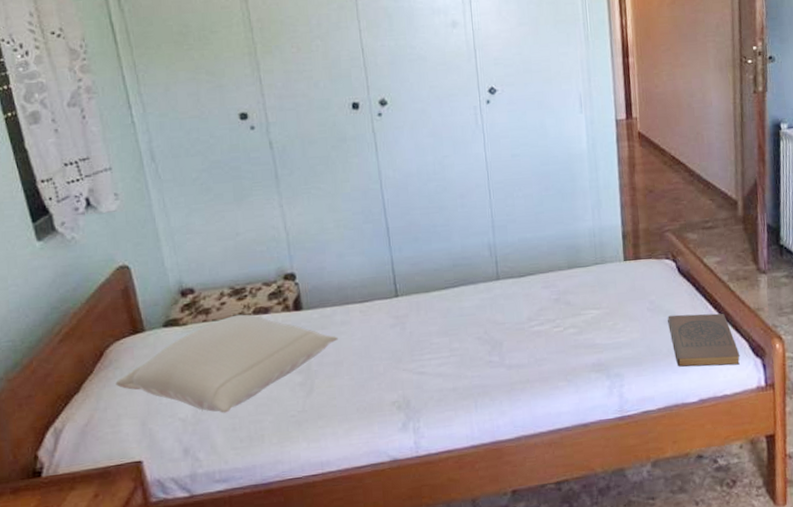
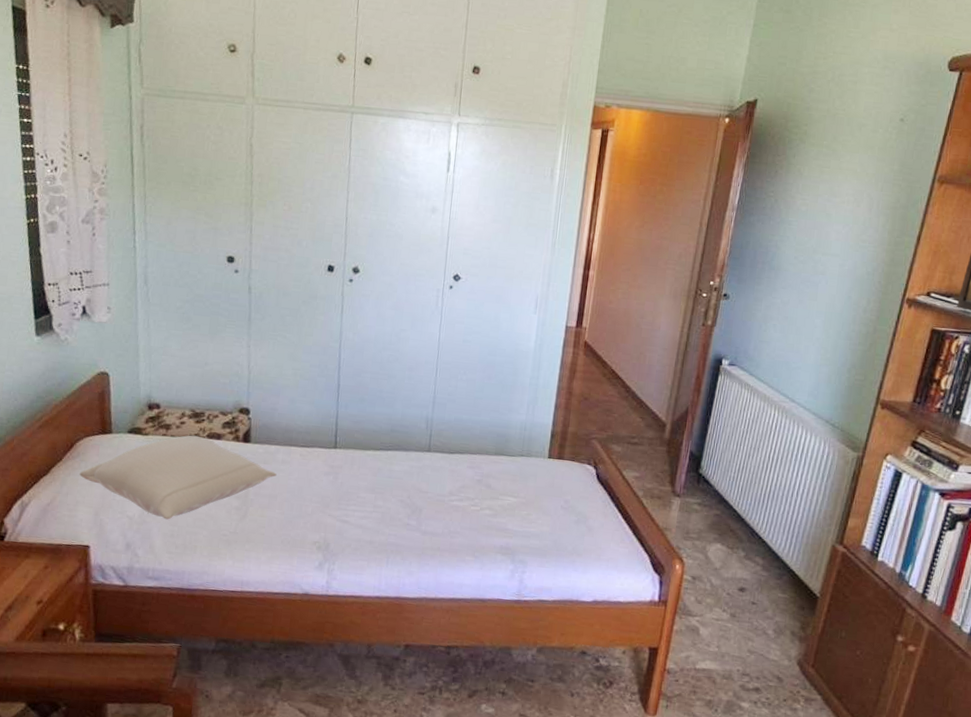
book: present [667,313,740,368] -> none [577,517,640,576]

